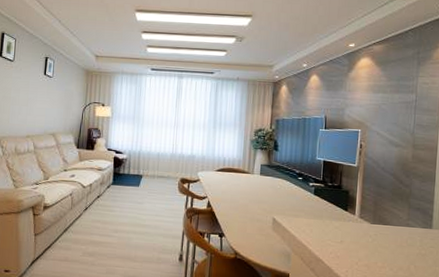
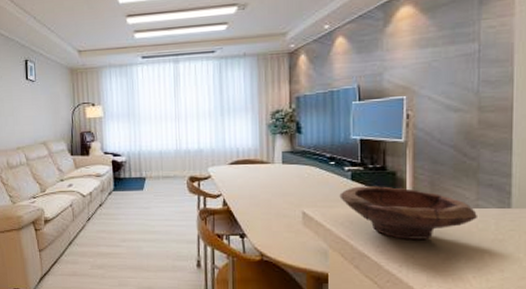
bowl: none [303,200,408,250] -> present [339,186,479,239]

